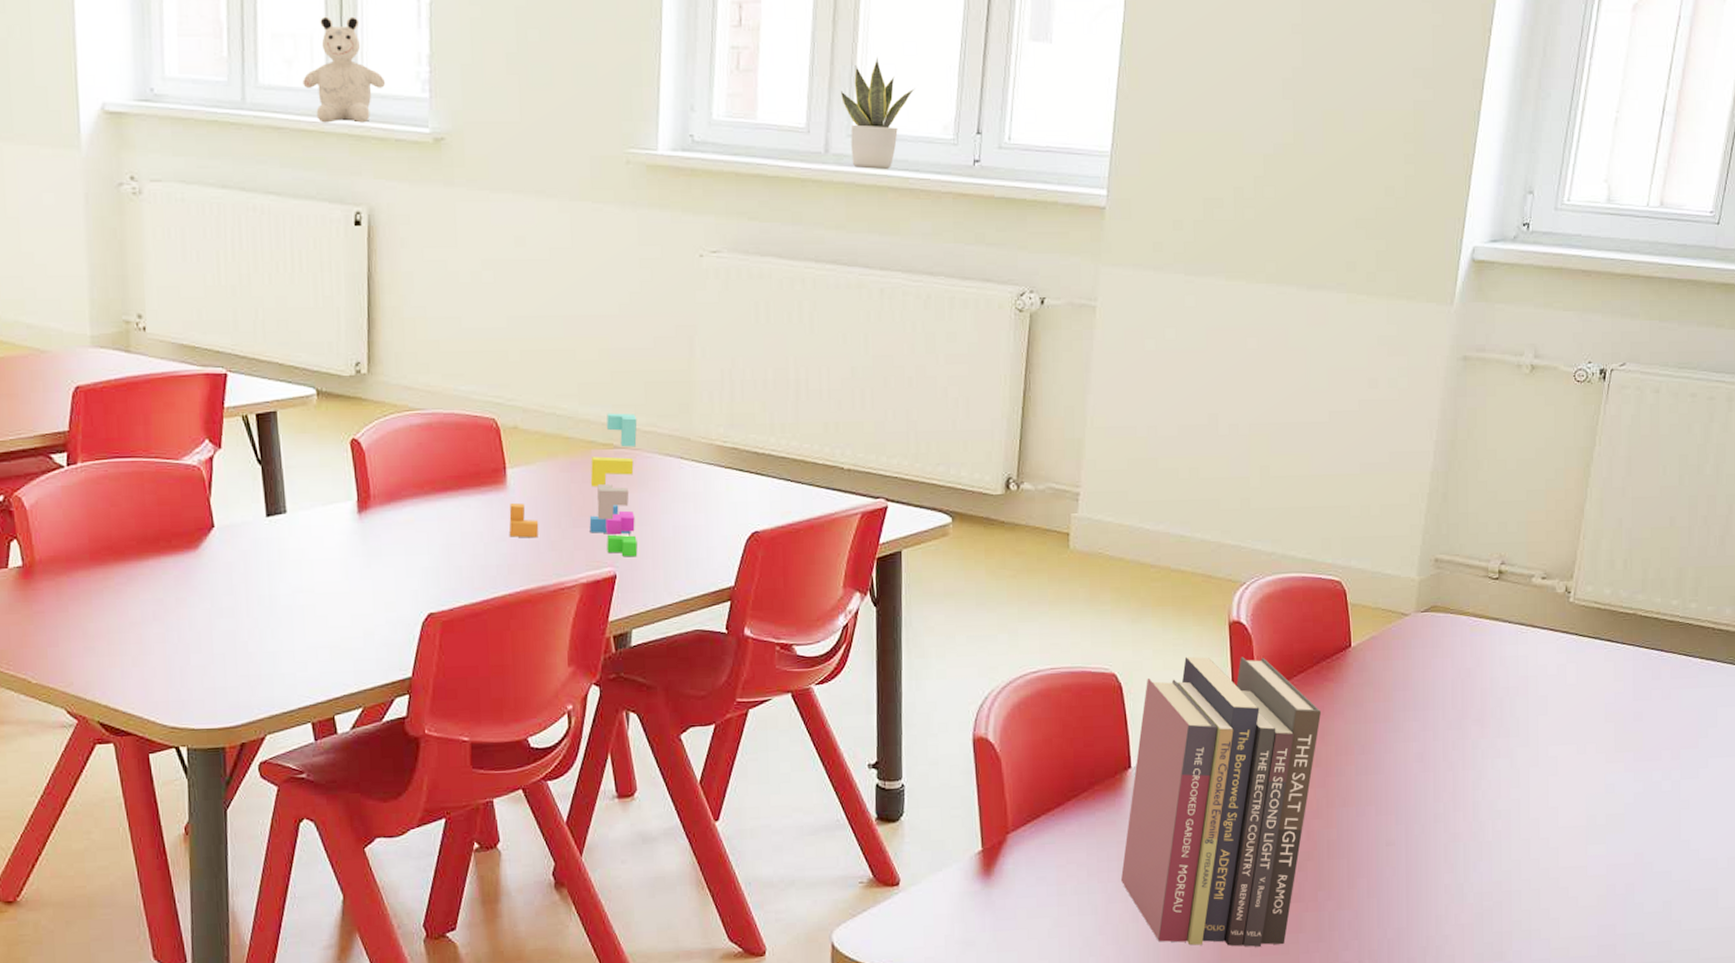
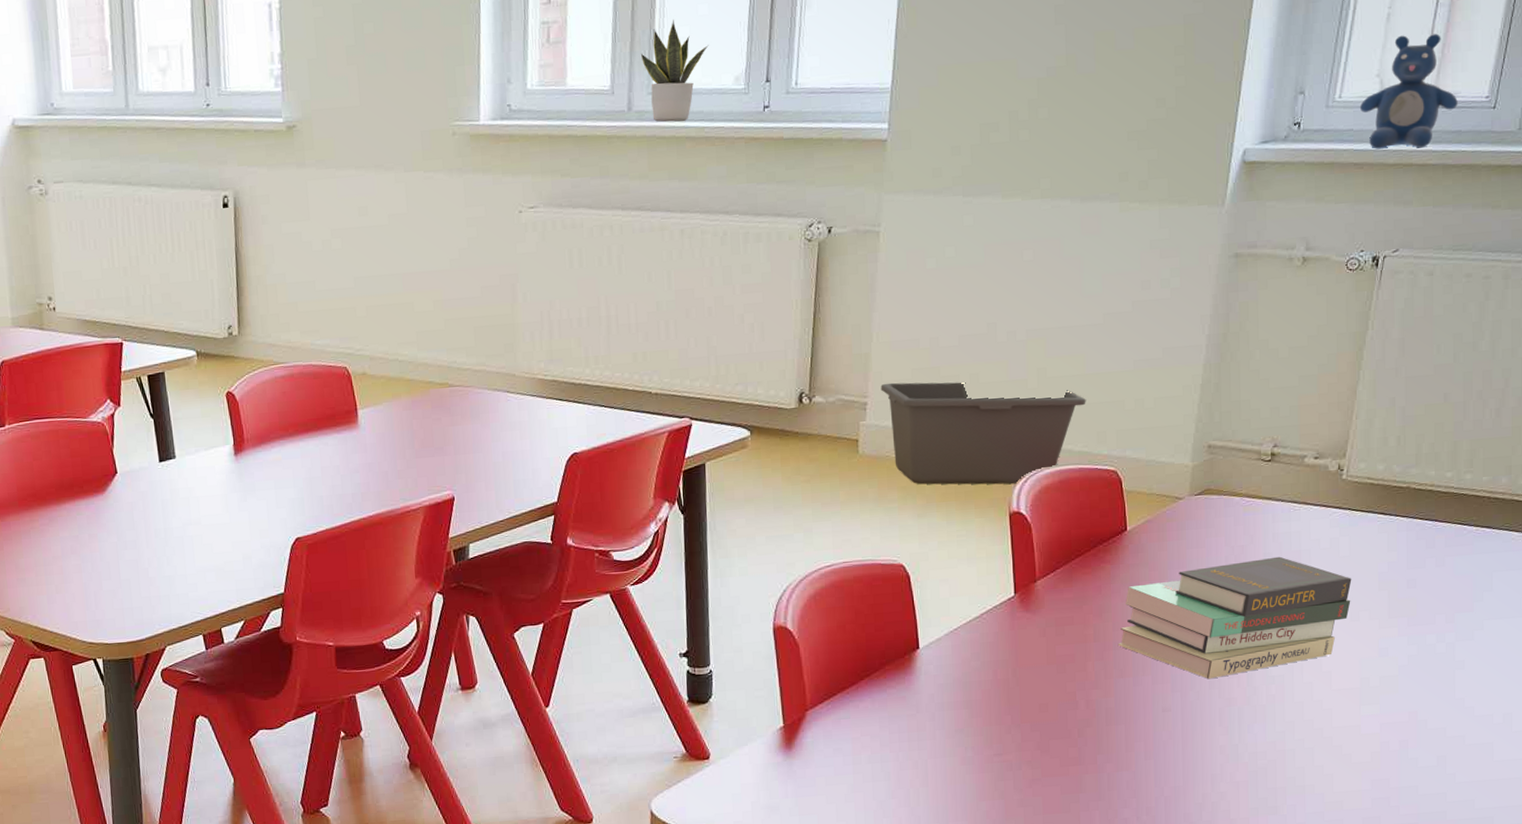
stuffed animal: present [303,16,386,123] -> none [175,26,245,121]
toy blocks: present [509,413,638,557] -> none [361,355,472,481]
storage bin: none [1094,472,1311,591] -> present [880,382,1086,485]
books: present [1121,656,1322,947] -> none [911,544,1099,807]
books: none [1340,681,1579,812] -> present [1117,556,1352,679]
stuffed animal: none [1587,141,1683,259] -> present [1359,33,1458,149]

